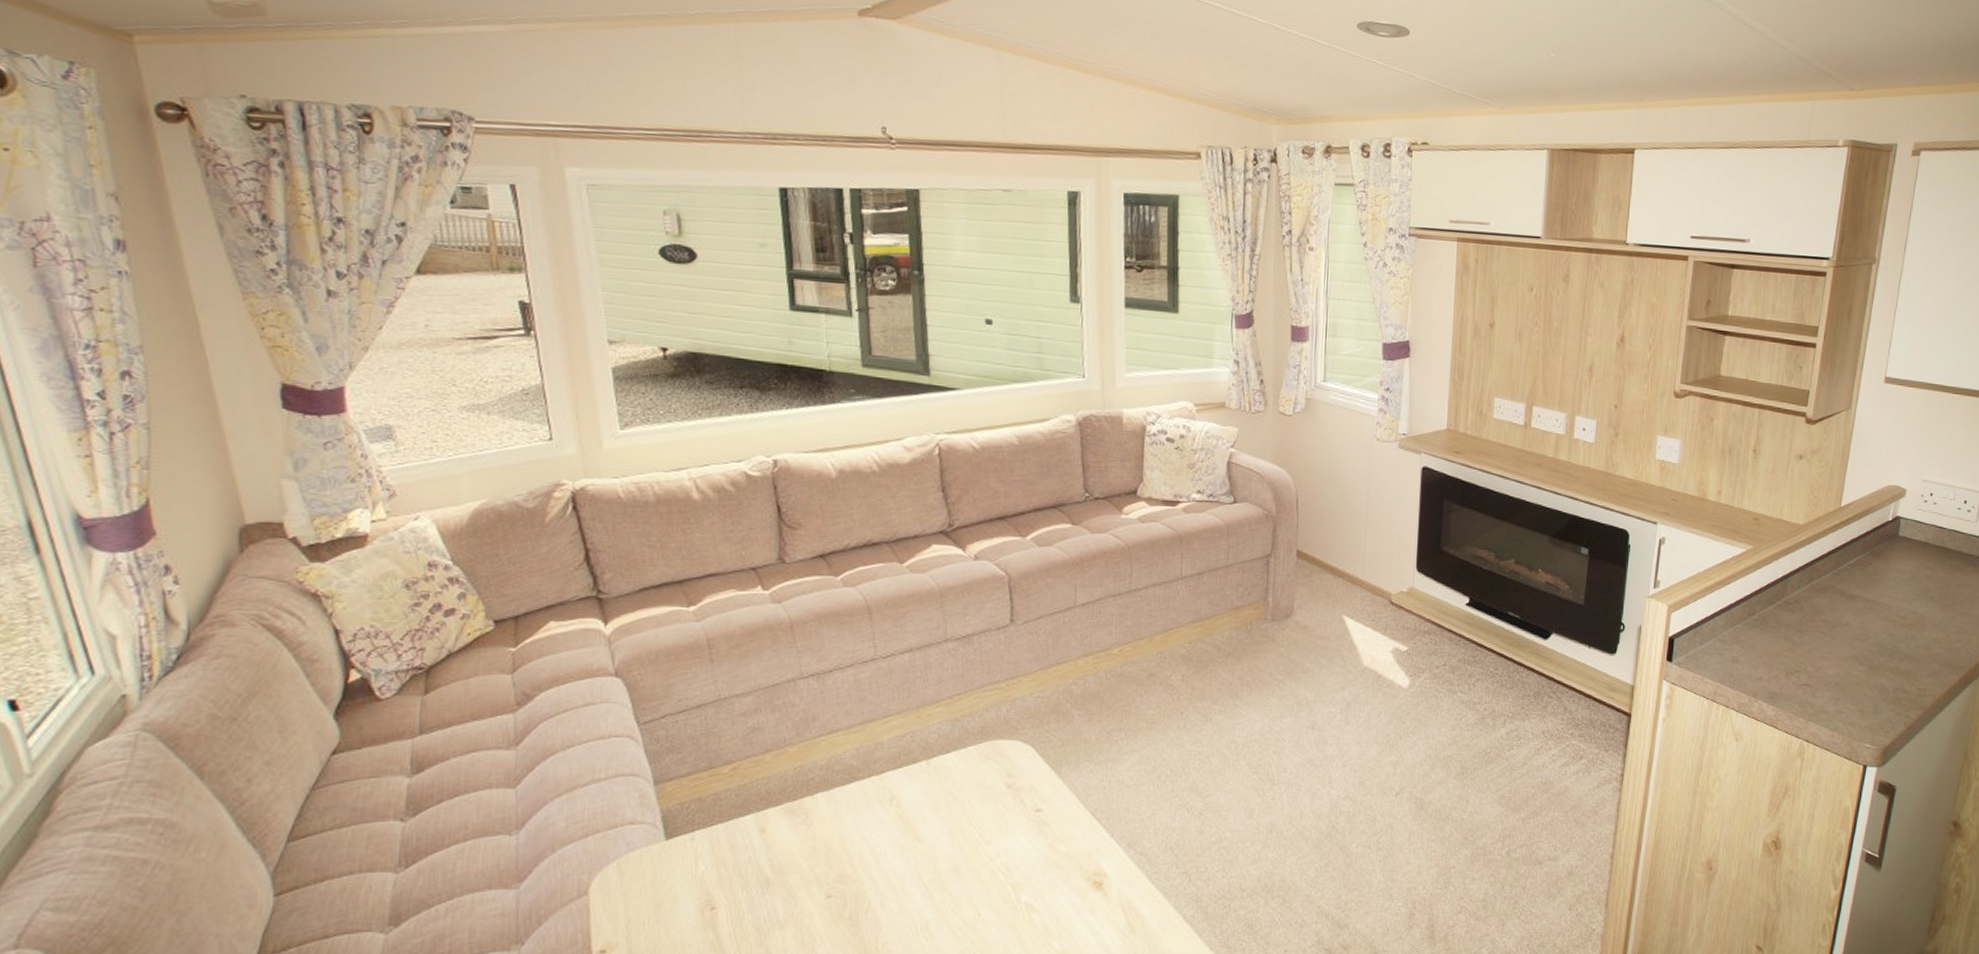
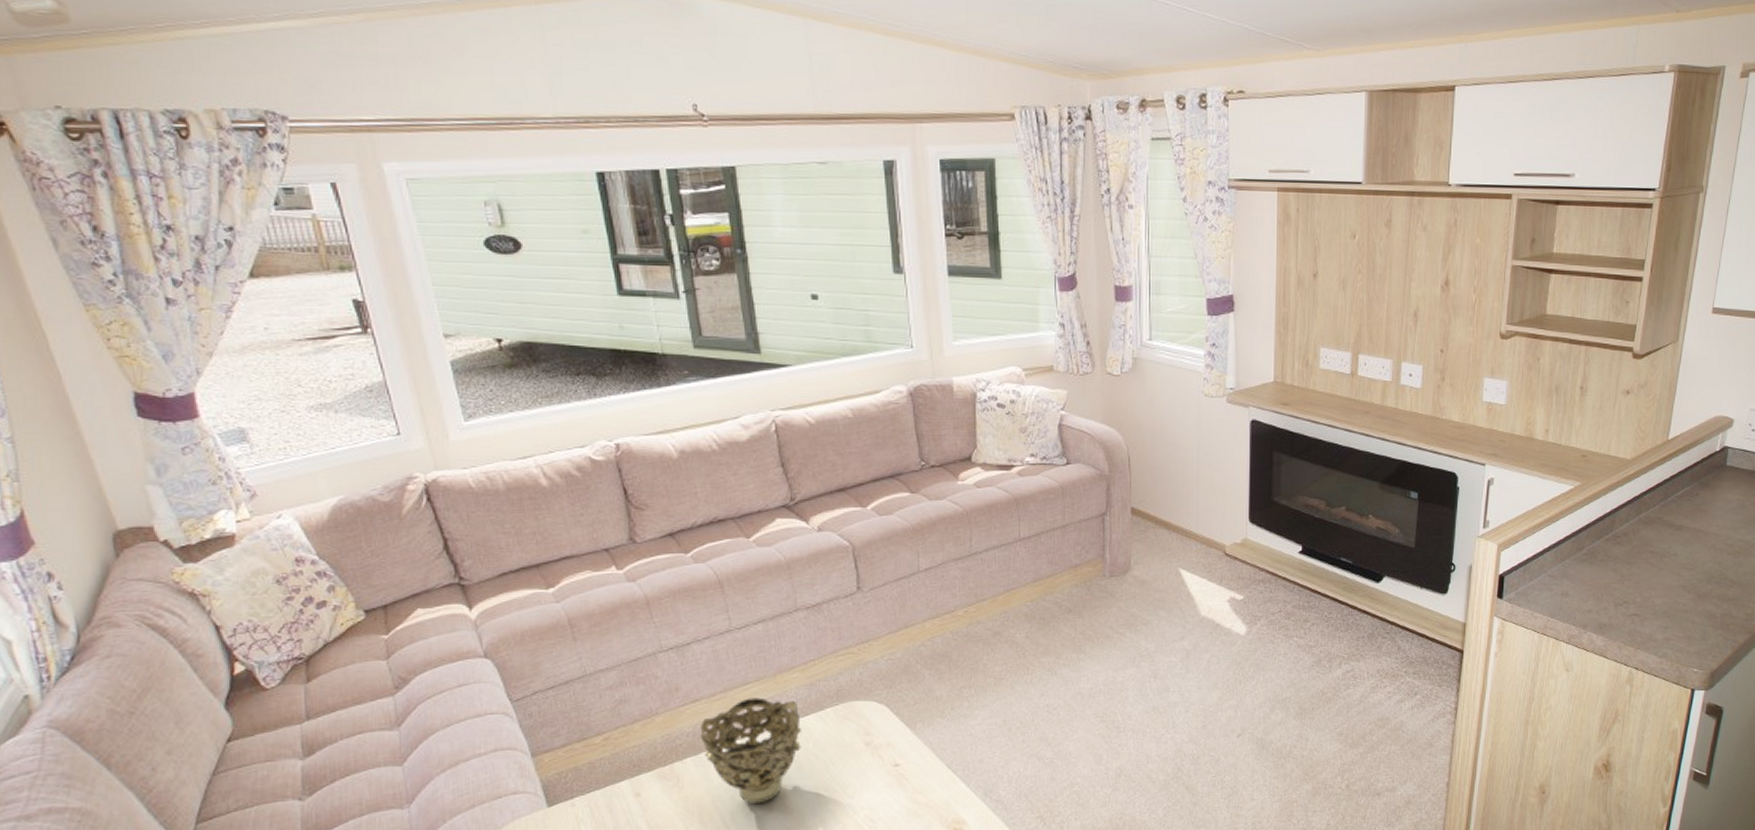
decorative bowl: none [834,731,941,846] -> present [700,697,801,805]

